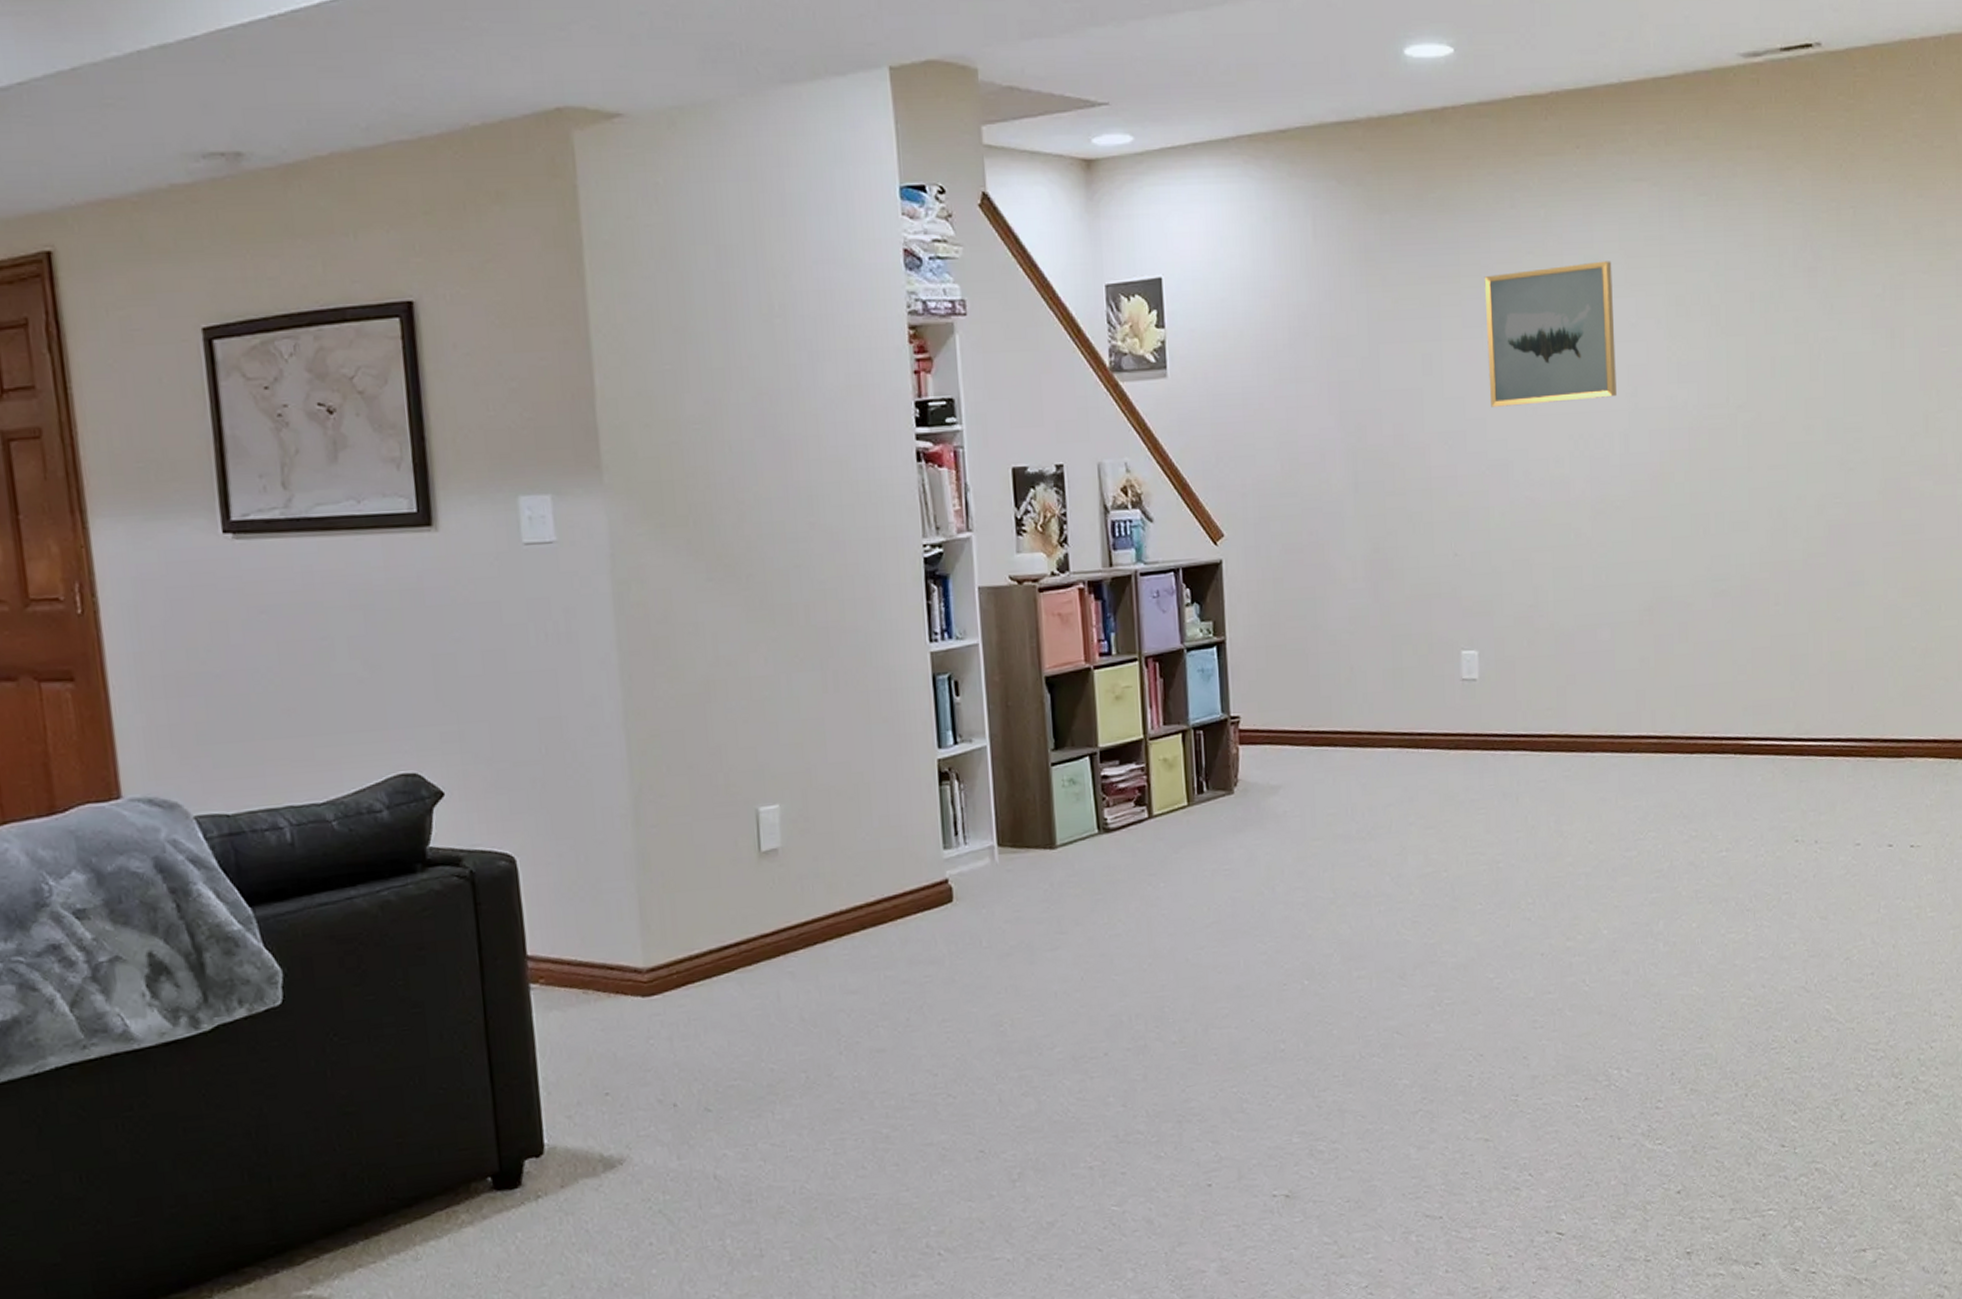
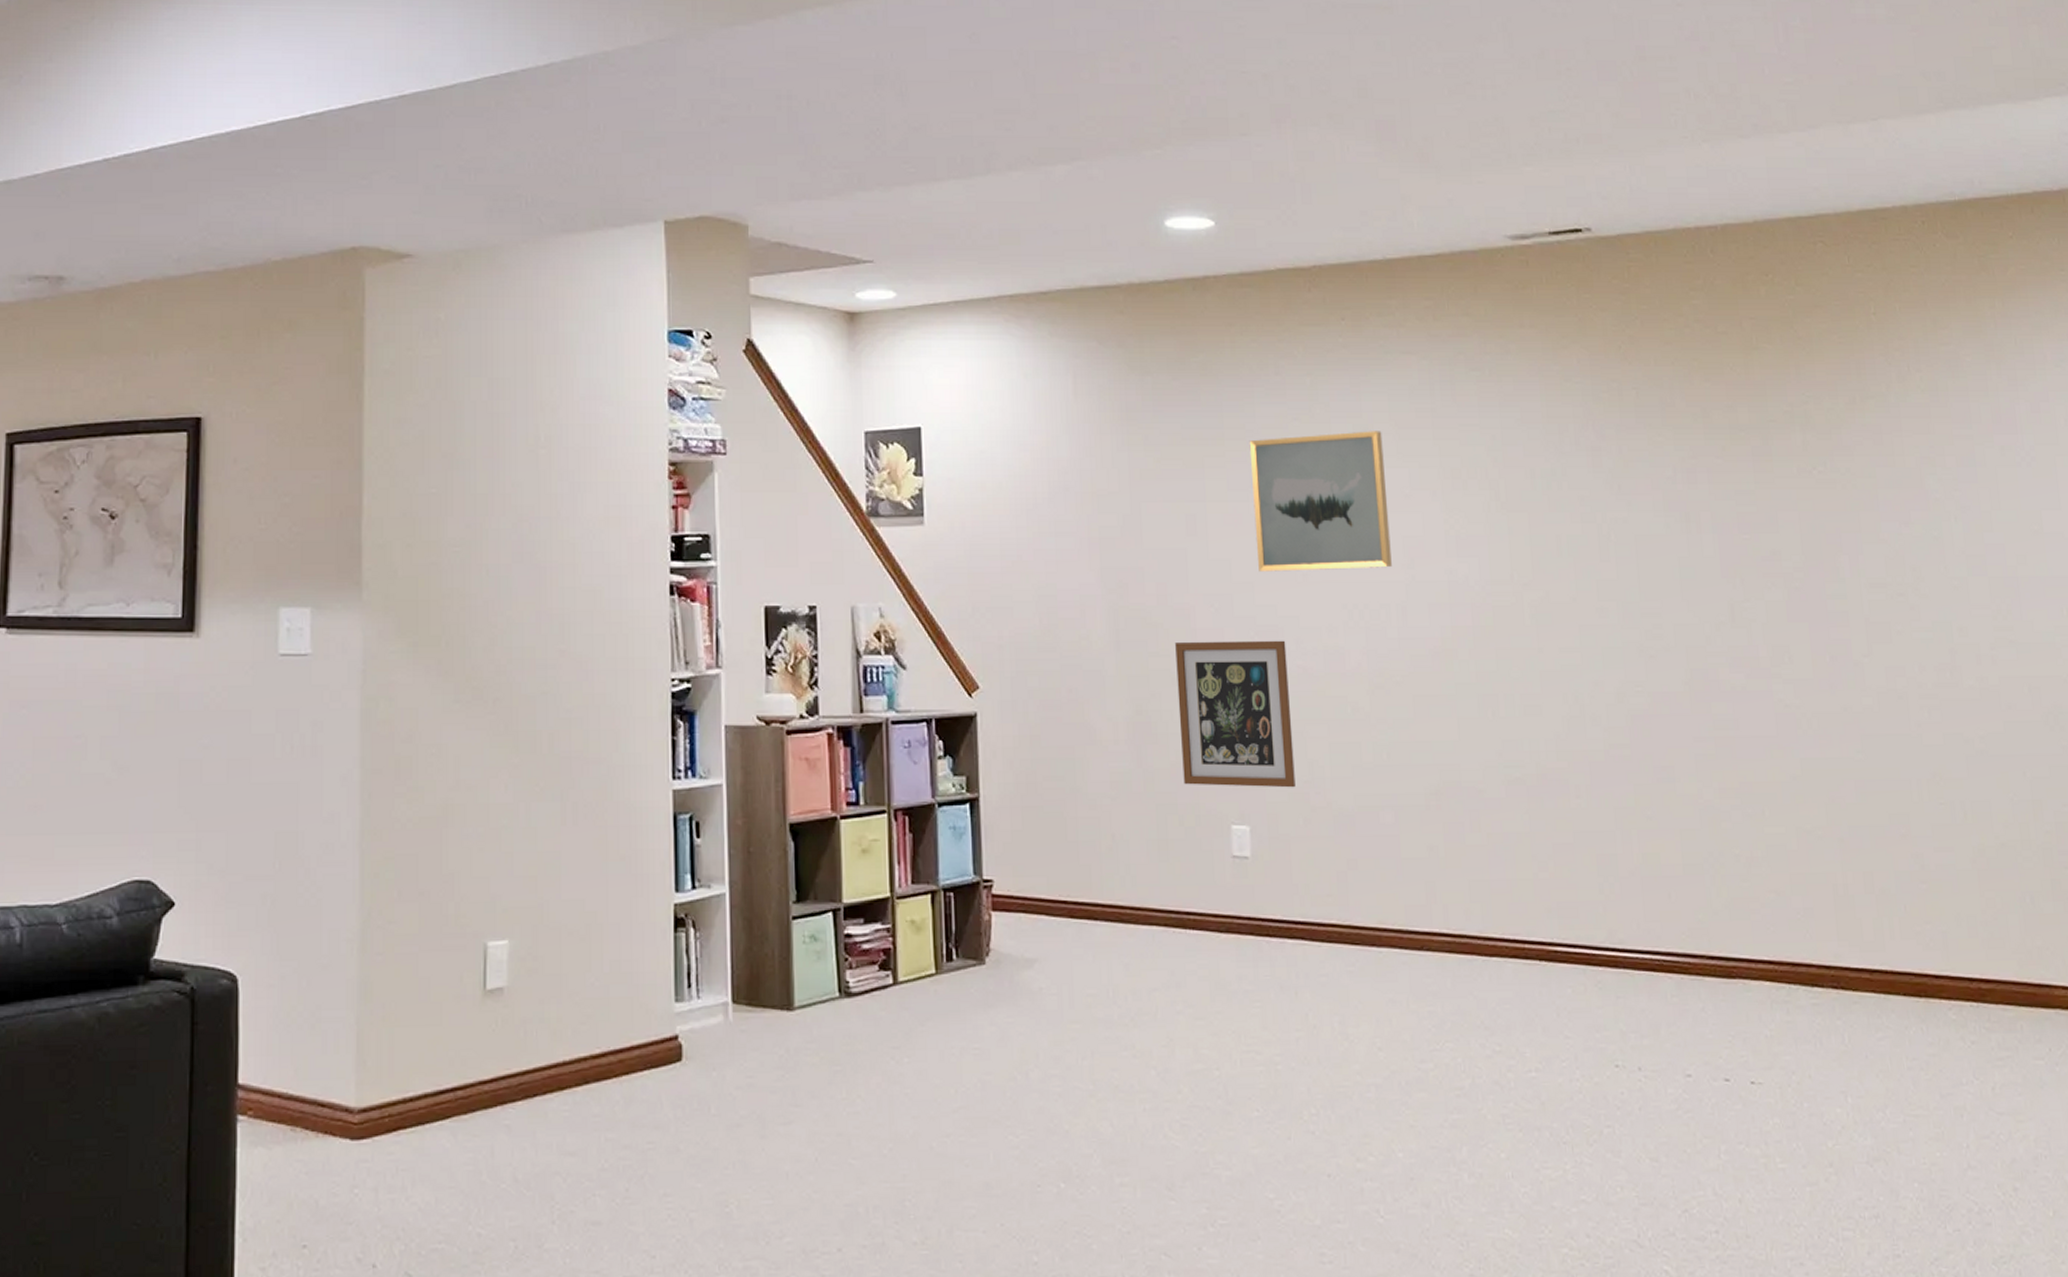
wall art: none [1411,473,1521,616] -> present [1175,640,1296,788]

